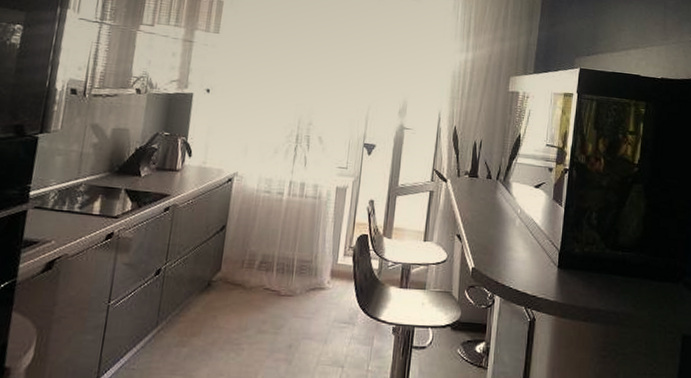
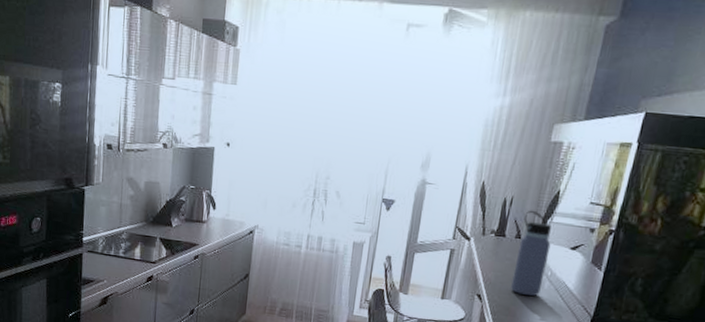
water bottle: none [487,152,518,233] -> present [511,210,551,296]

